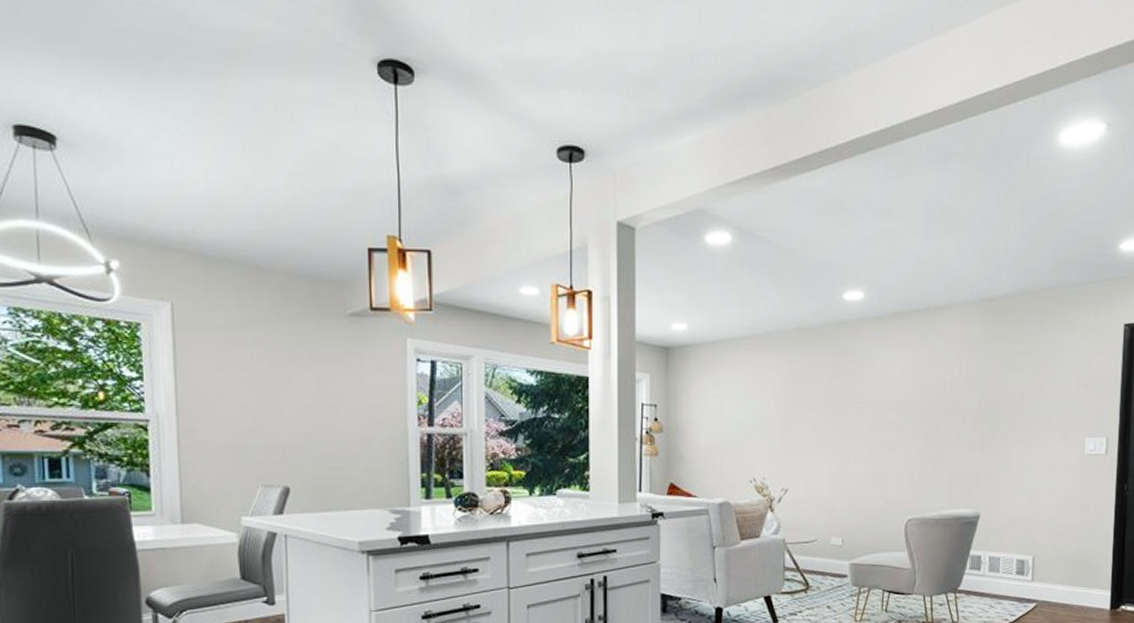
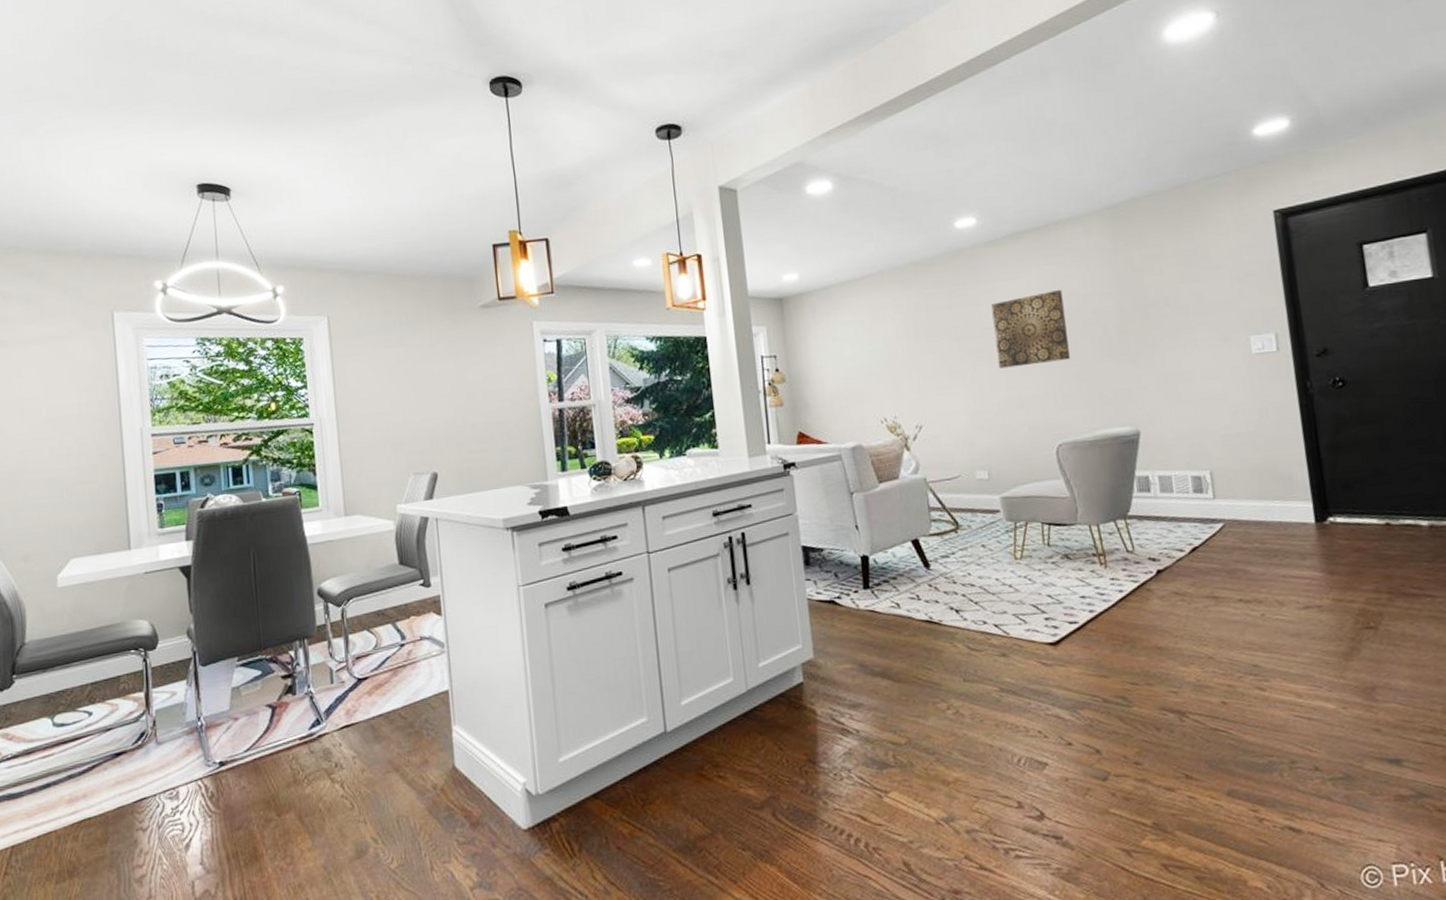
wall art: none [865,374,932,443] -> present [991,290,1070,369]

